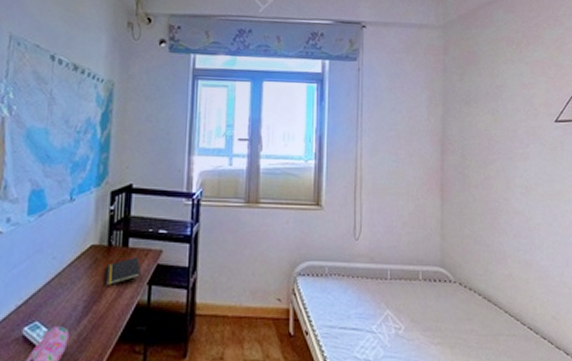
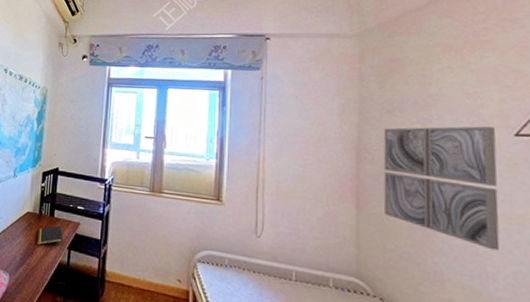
wall art: none [462,114,544,225] -> present [383,126,500,251]

